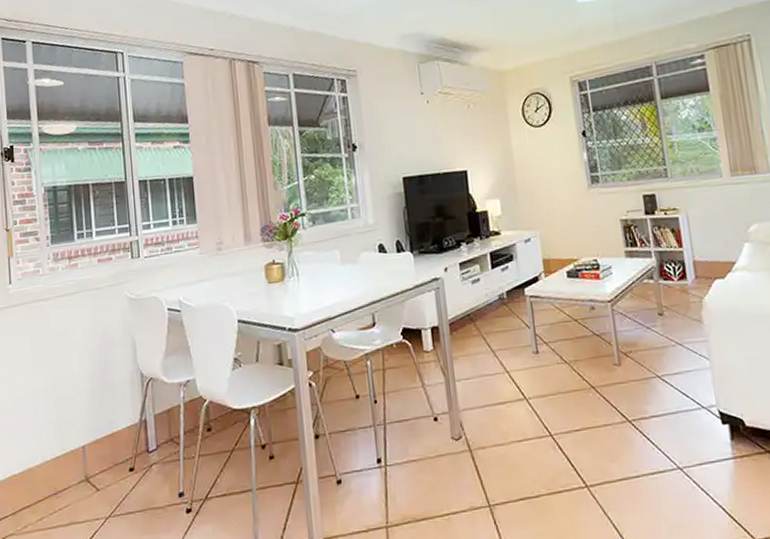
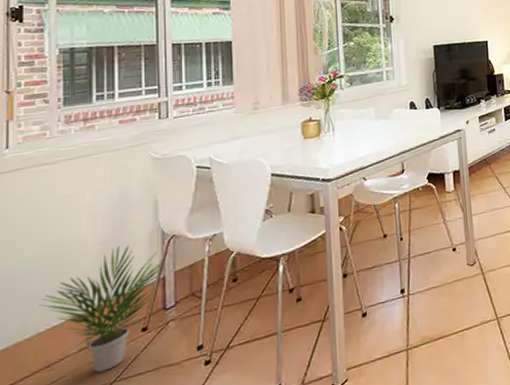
potted plant: none [44,384,144,506] -> present [38,244,164,373]

